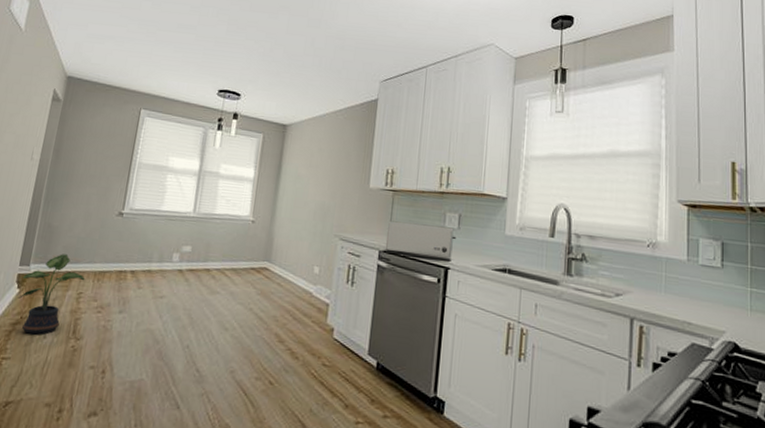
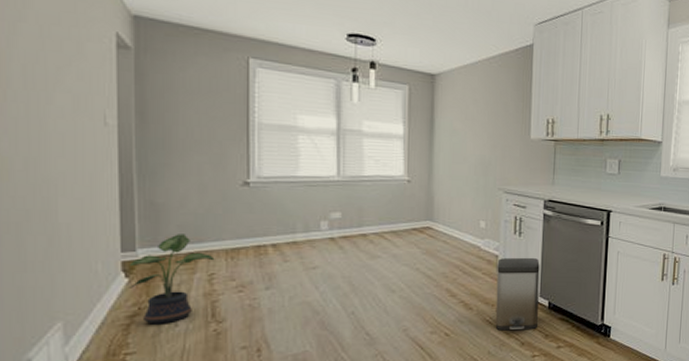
pedal bin: none [319,307,371,392] -> present [495,257,540,331]
toaster: present [385,220,456,262] -> none [550,170,617,206]

